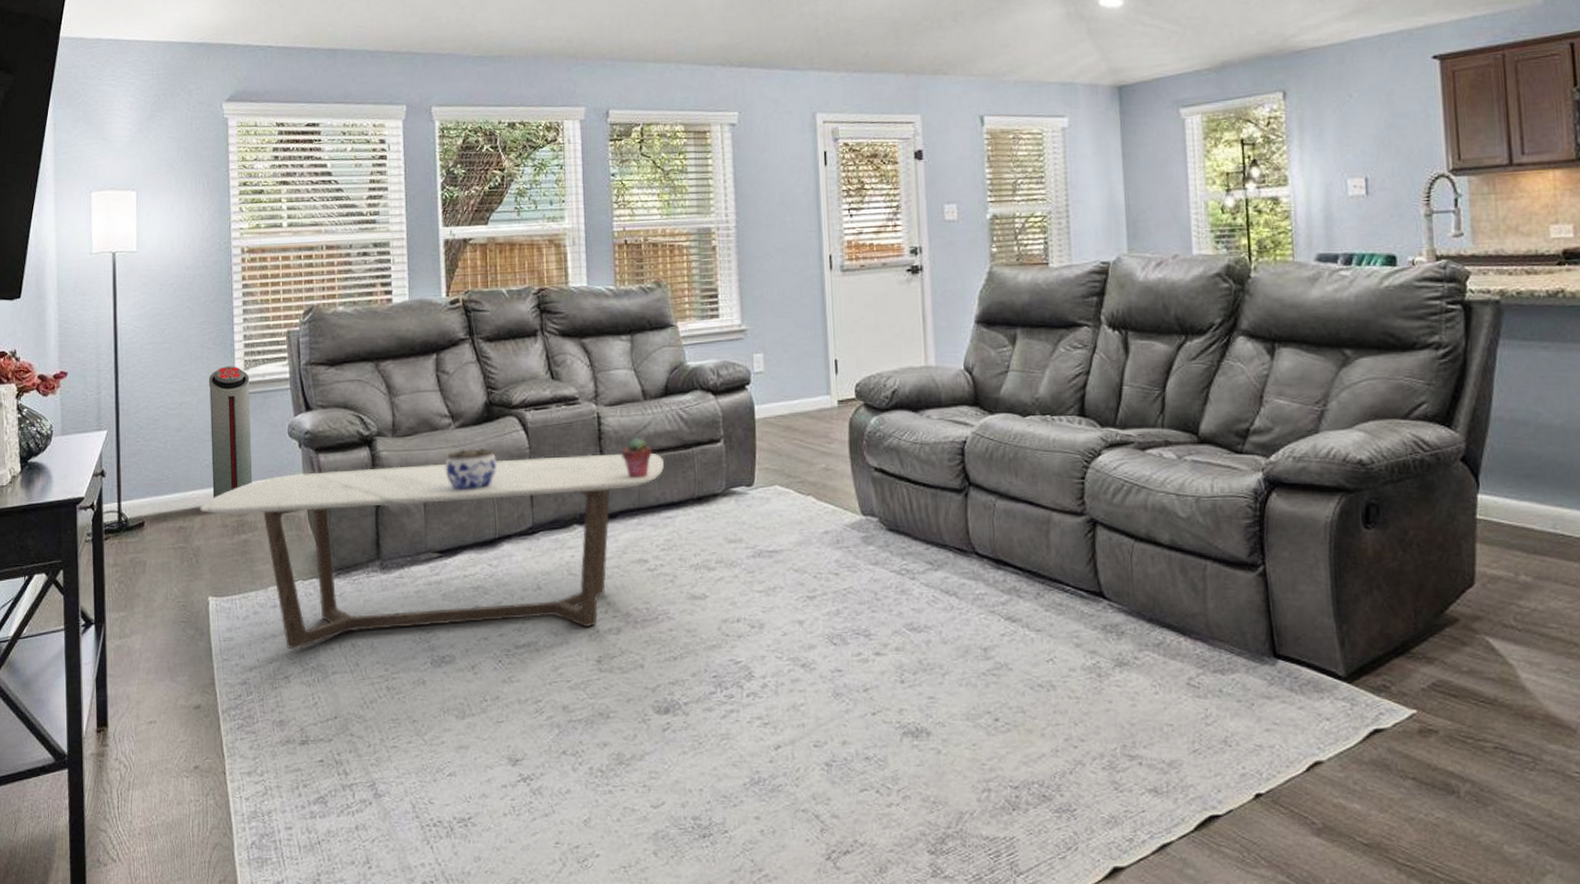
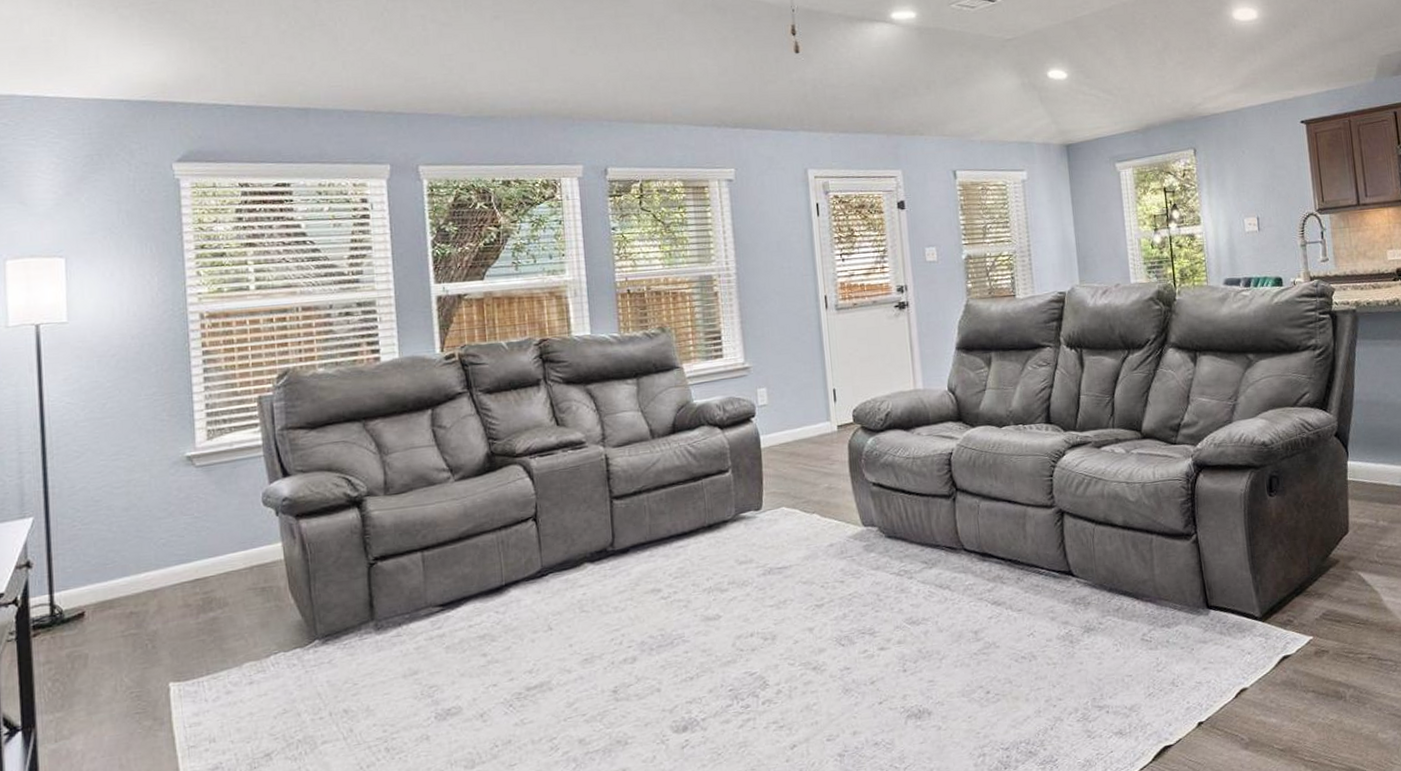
coffee table: present [199,453,664,650] -> none [155,488,674,726]
air purifier: present [208,366,253,499] -> none [162,437,221,579]
jar: present [445,448,497,491] -> none [444,497,502,542]
potted succulent: present [621,437,653,479] -> none [631,474,663,514]

